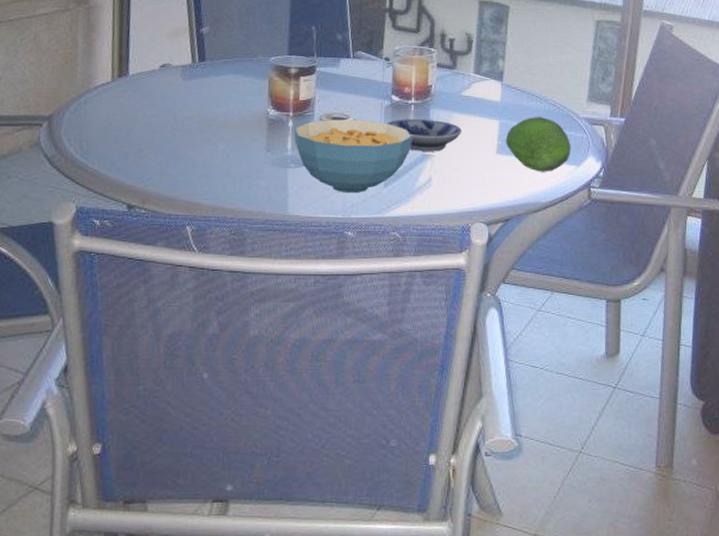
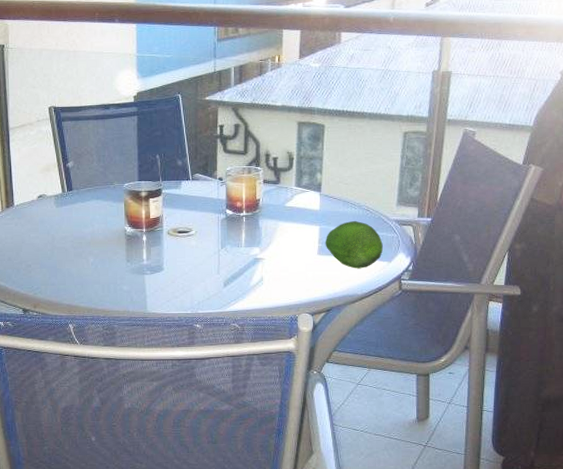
cereal bowl: present [294,119,412,194] -> none [147,232,245,293]
bowl: present [387,119,462,152] -> none [224,229,287,256]

